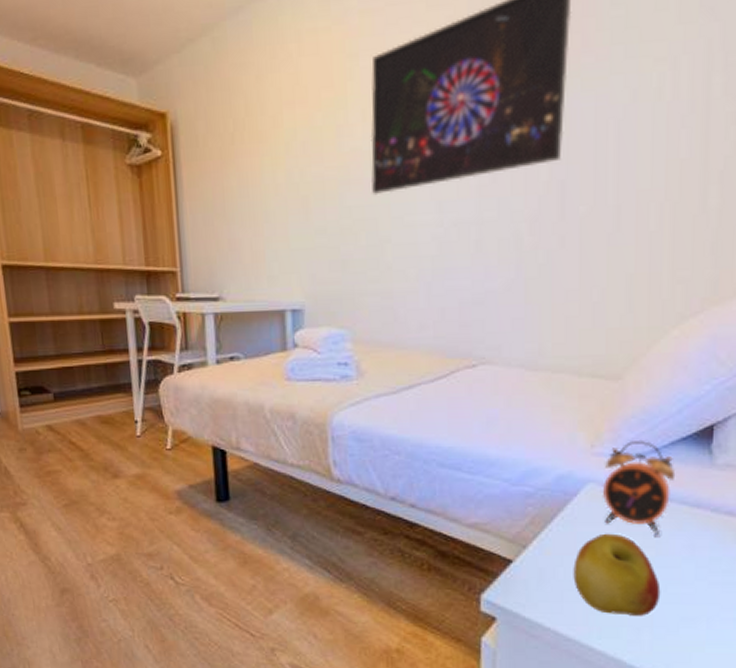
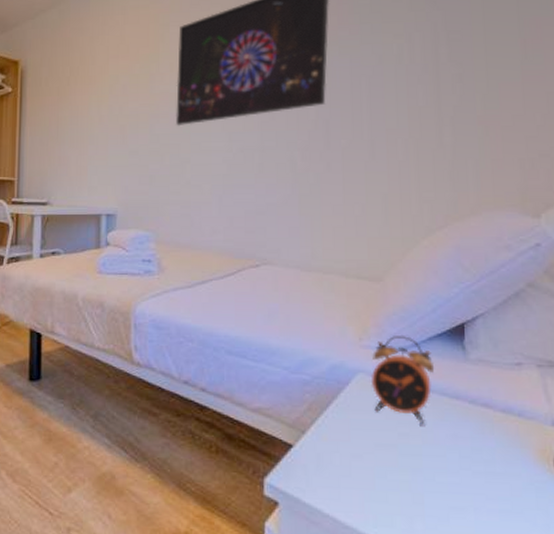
apple: present [573,533,661,617] -> none [348,421,430,506]

